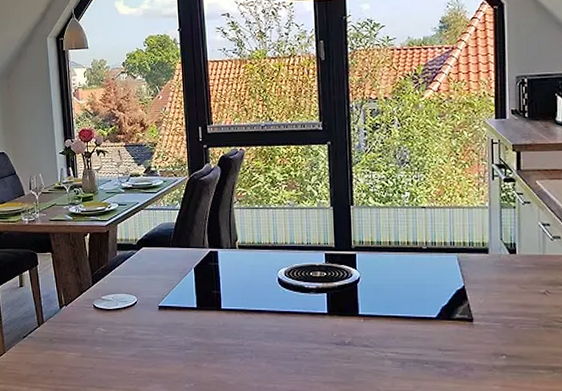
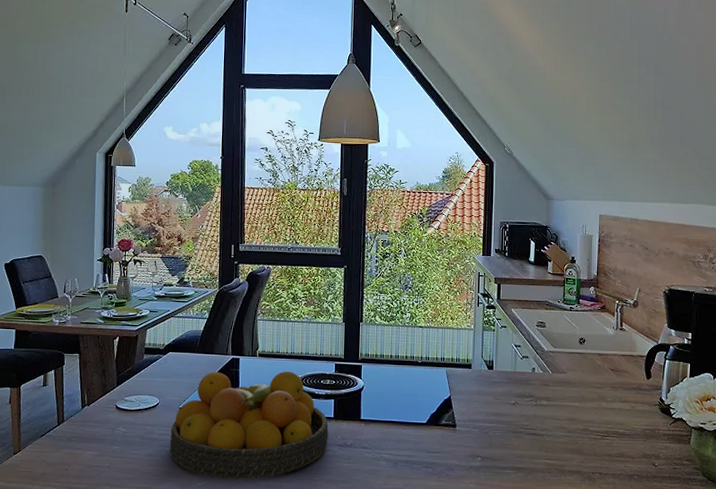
fruit bowl: none [152,263,323,381] -> present [170,371,329,480]

